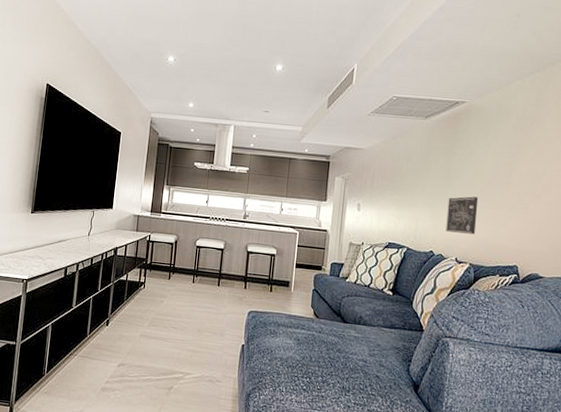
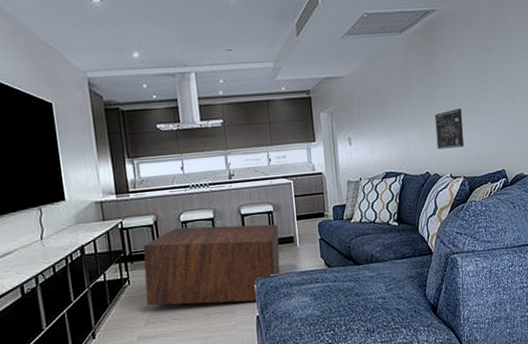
coffee table: none [154,250,278,331] -> present [143,224,280,306]

